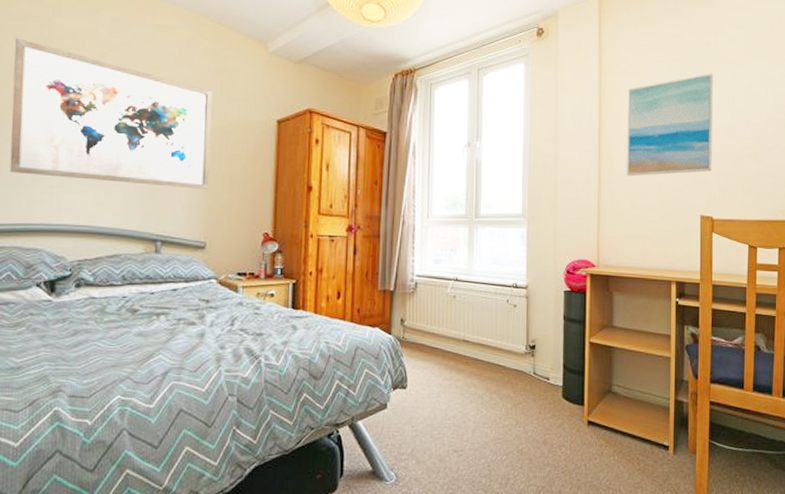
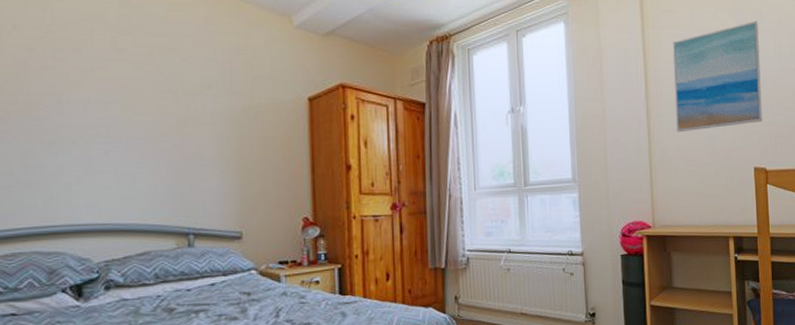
wall art: present [9,37,213,190] -> none [14,26,242,177]

